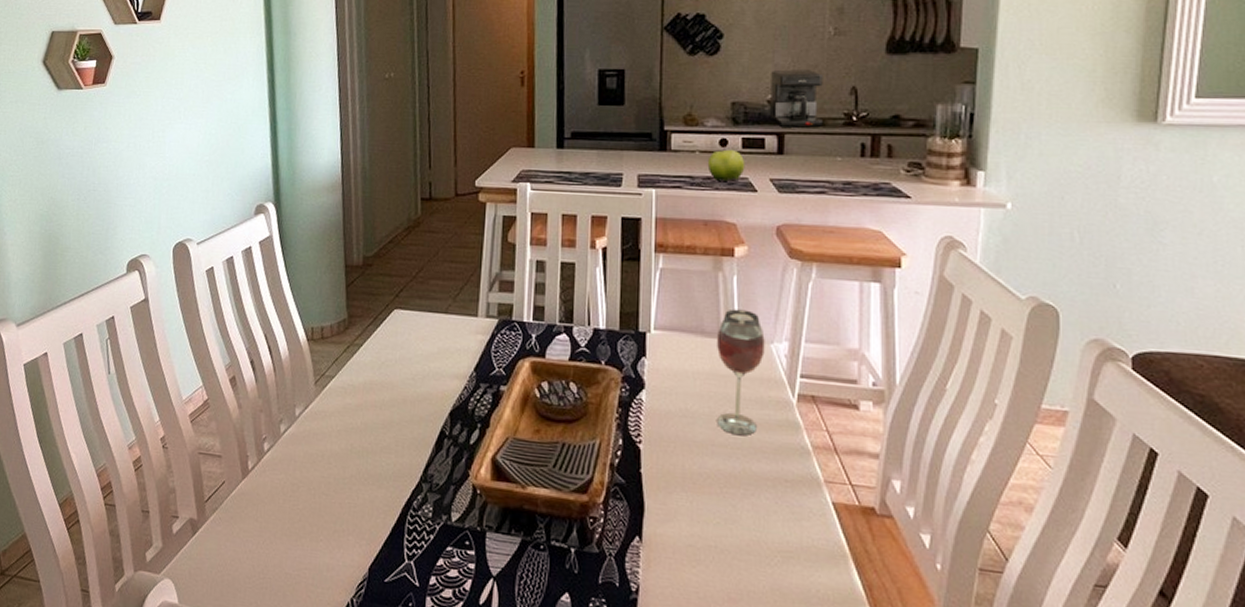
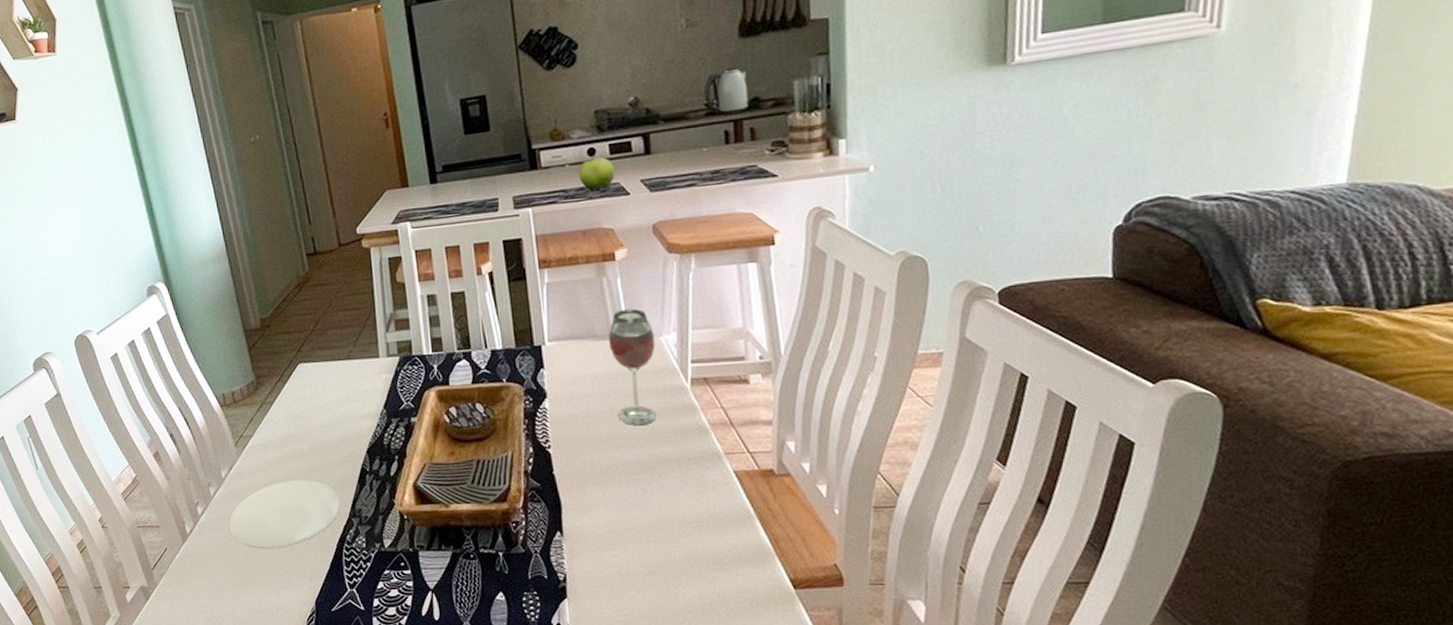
plate: none [293,430,413,503] -> present [228,479,340,549]
coffee maker: present [769,69,824,128] -> none [629,66,687,128]
kettle: none [846,82,889,129] -> present [704,68,749,116]

